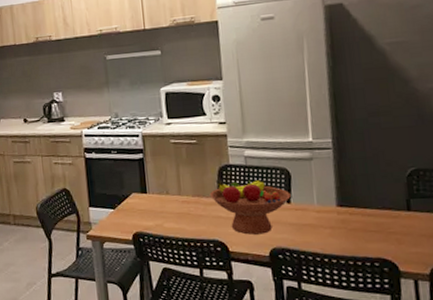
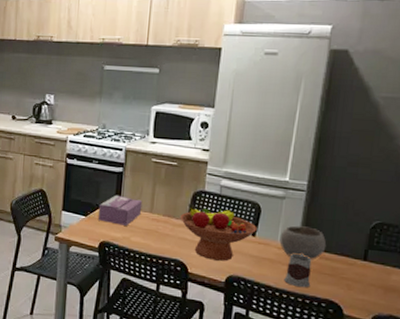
tissue box: none [125,182,170,213] -> present [97,195,143,226]
bowl: none [316,185,366,219] -> present [279,225,327,260]
mug: none [330,214,359,250] -> present [284,254,312,288]

